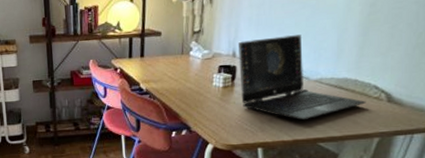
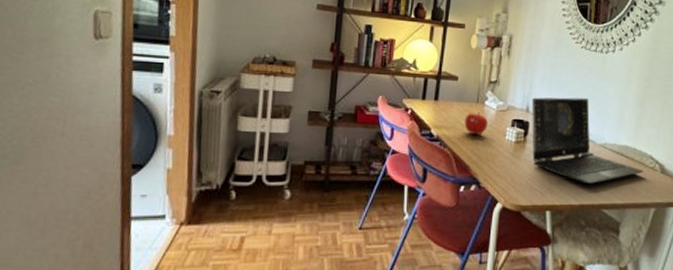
fruit: none [171,63,194,85] -> present [464,112,488,136]

